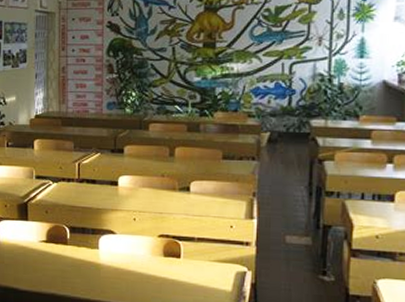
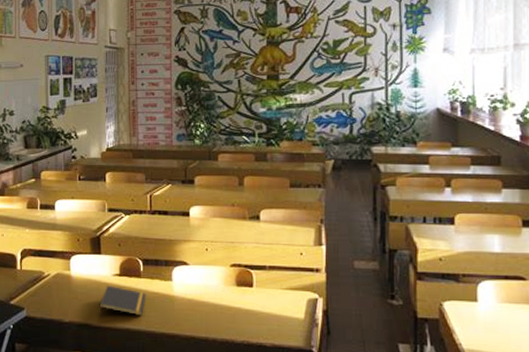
notepad: none [25,251,72,282] -> present [99,285,146,316]

